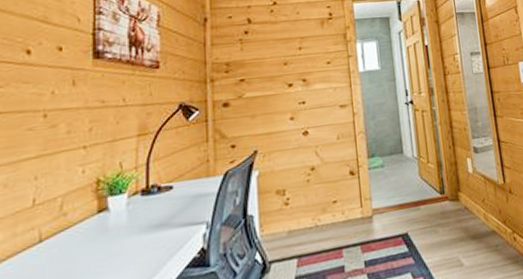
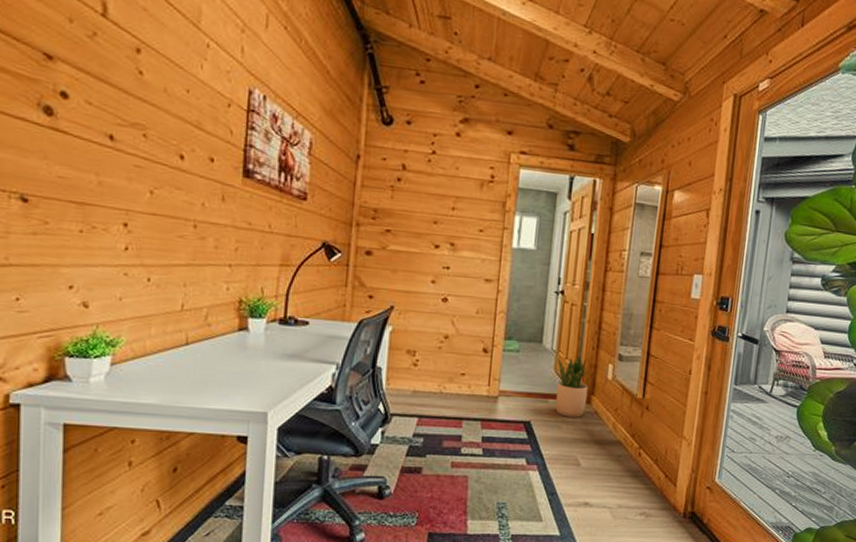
planter: none [420,157,456,220] -> present [555,356,589,418]

